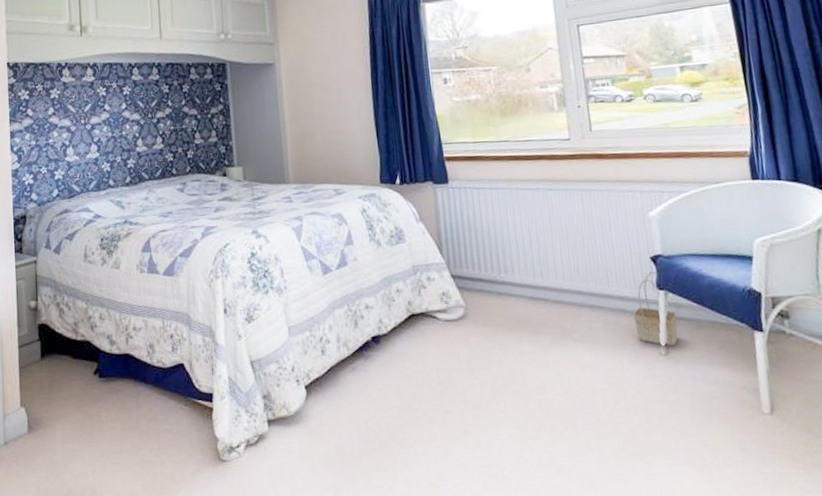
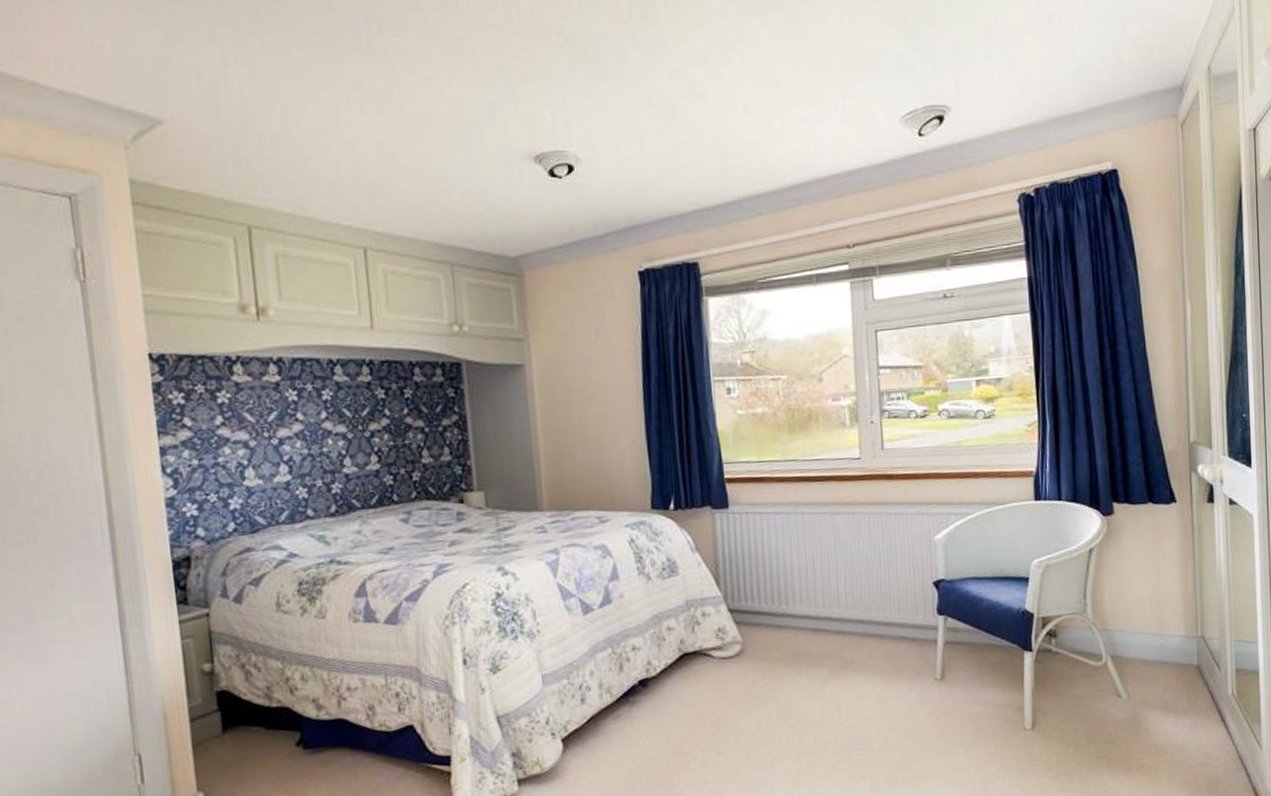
basket: present [634,272,678,346] -> none [913,597,954,671]

